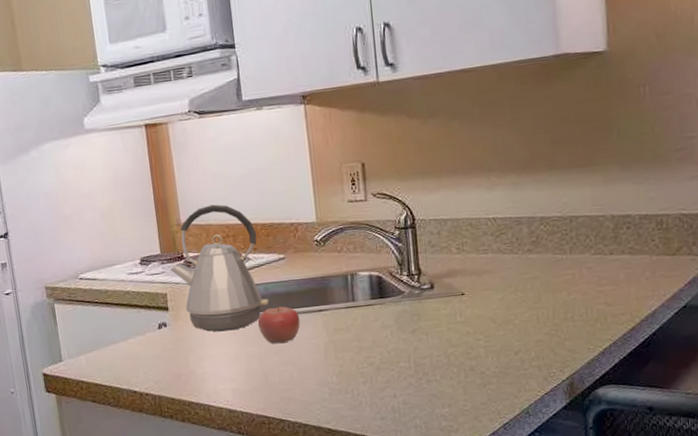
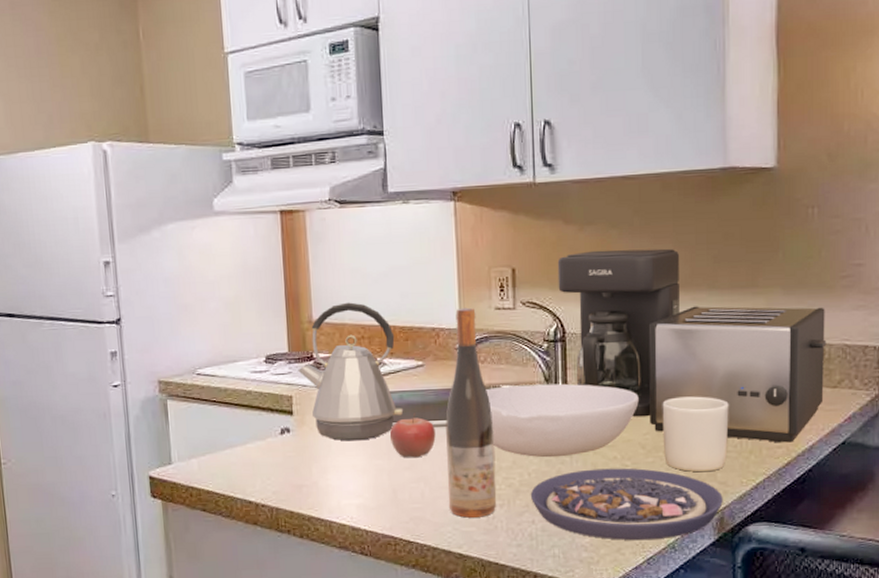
wine bottle: none [308,202,361,396] -> present [445,307,497,518]
bowl: none [344,266,488,337] -> present [486,383,639,458]
plate: none [390,341,572,409] -> present [530,468,723,541]
coffee maker: none [403,135,522,294] -> present [557,248,680,417]
toaster: none [493,181,664,310] -> present [648,306,827,443]
mug: none [509,270,574,342] -> present [662,396,729,473]

